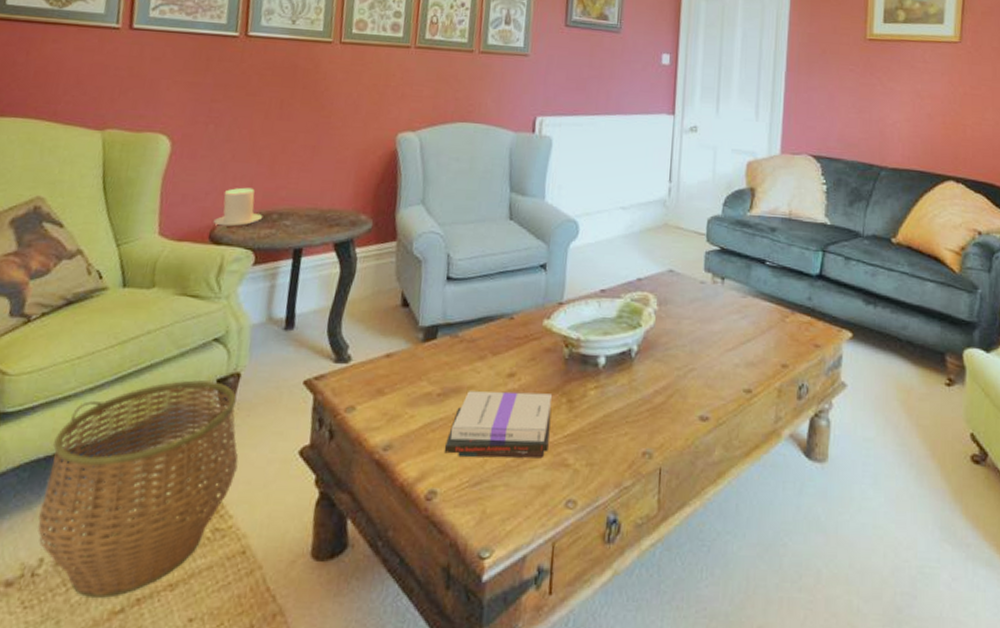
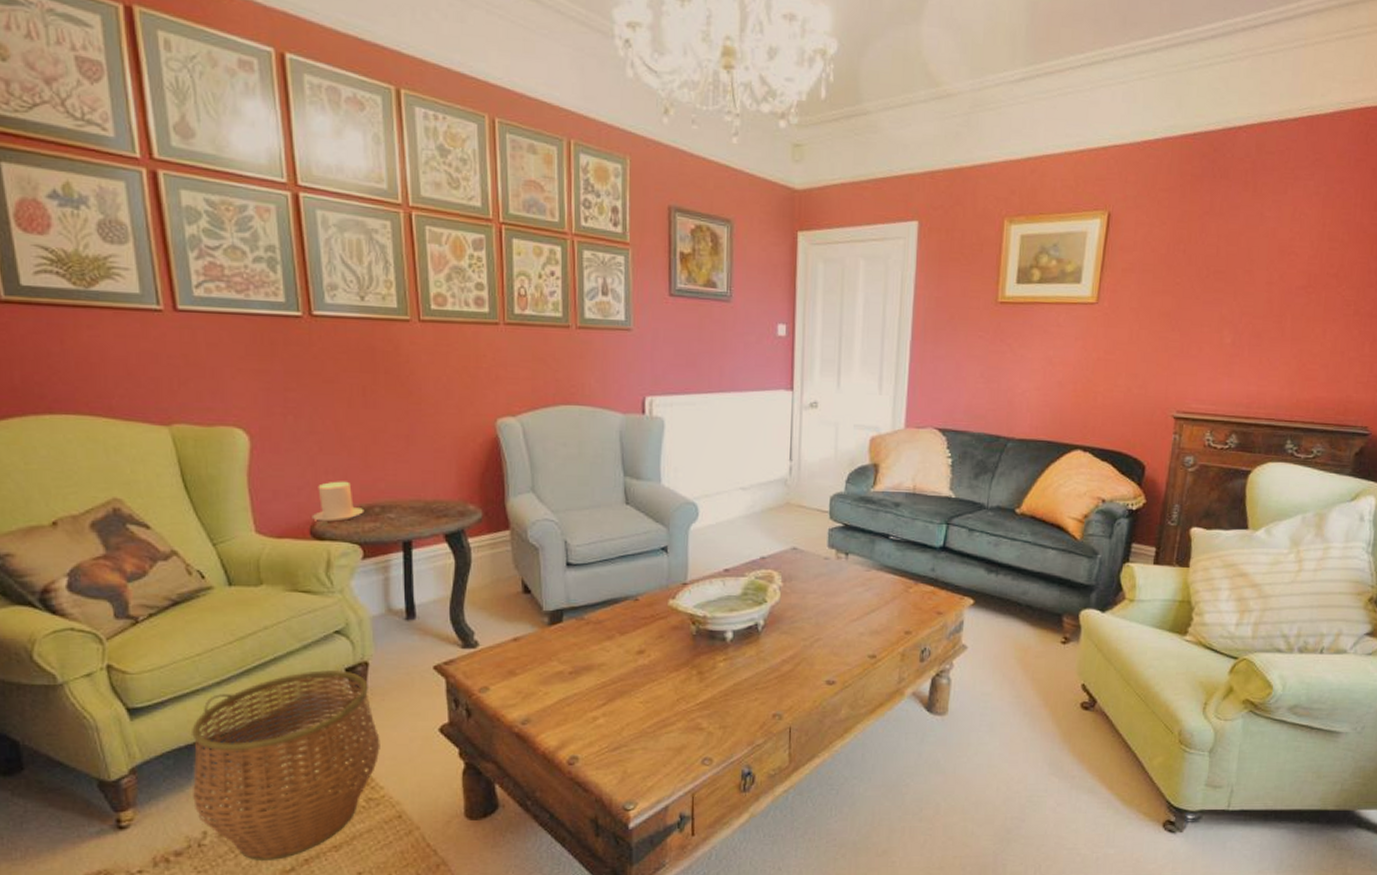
books: present [444,391,553,459] -> none [581,667,683,727]

